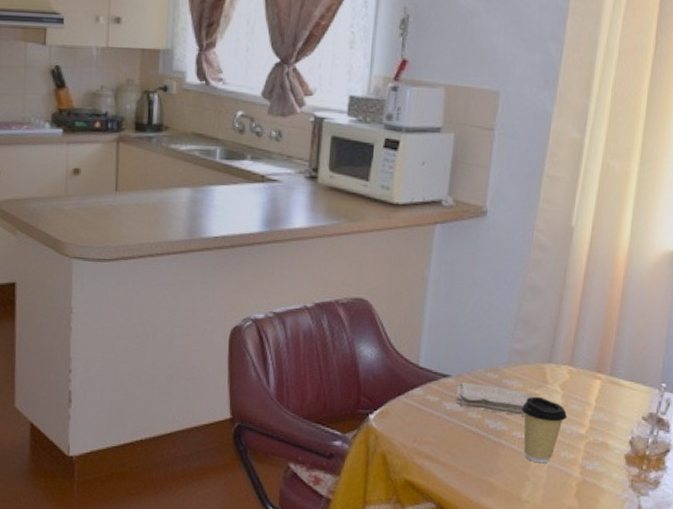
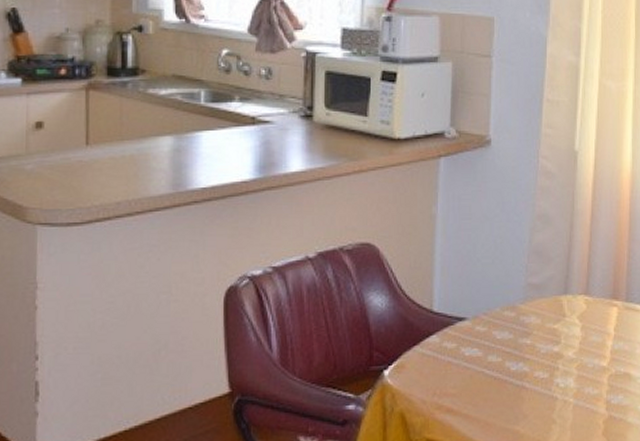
washcloth: present [456,382,532,416] -> none [473,324,551,354]
coffee cup: present [522,396,568,463] -> none [542,331,588,403]

